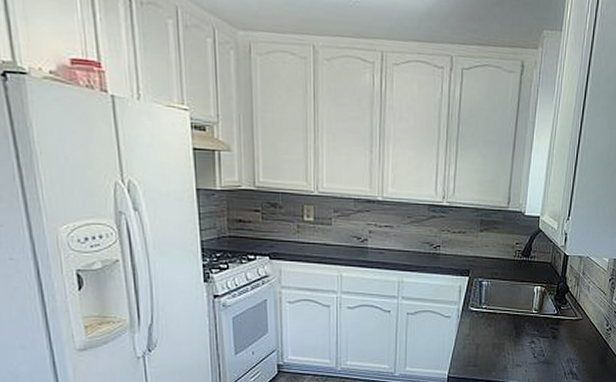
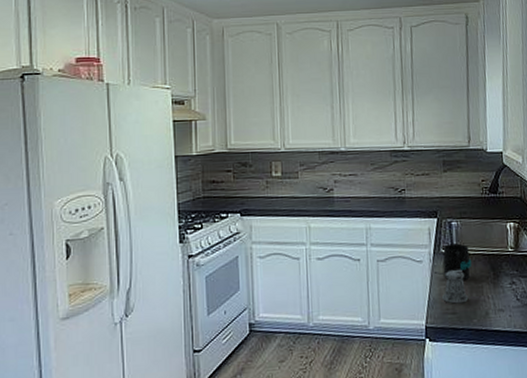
pepper shaker: none [460,326,490,358] -> present [433,269,469,304]
mug: none [469,302,497,337] -> present [443,243,471,280]

